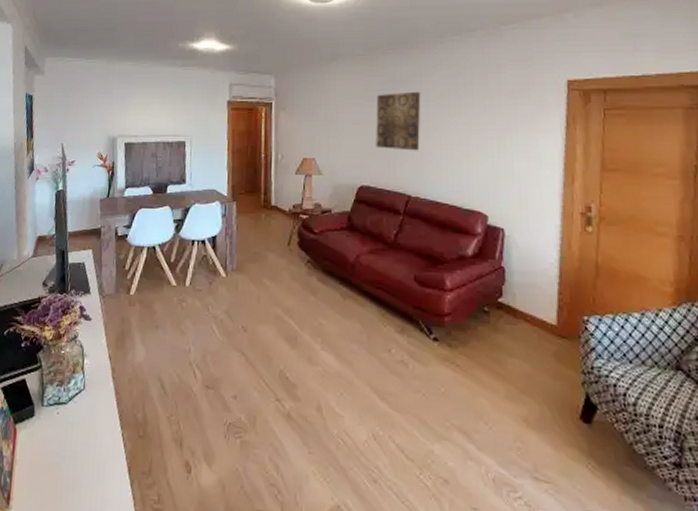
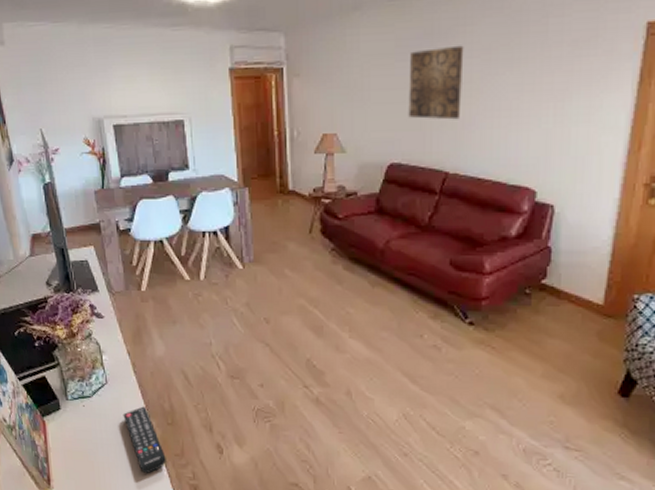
remote control: none [95,415,133,495] -> present [123,406,166,474]

